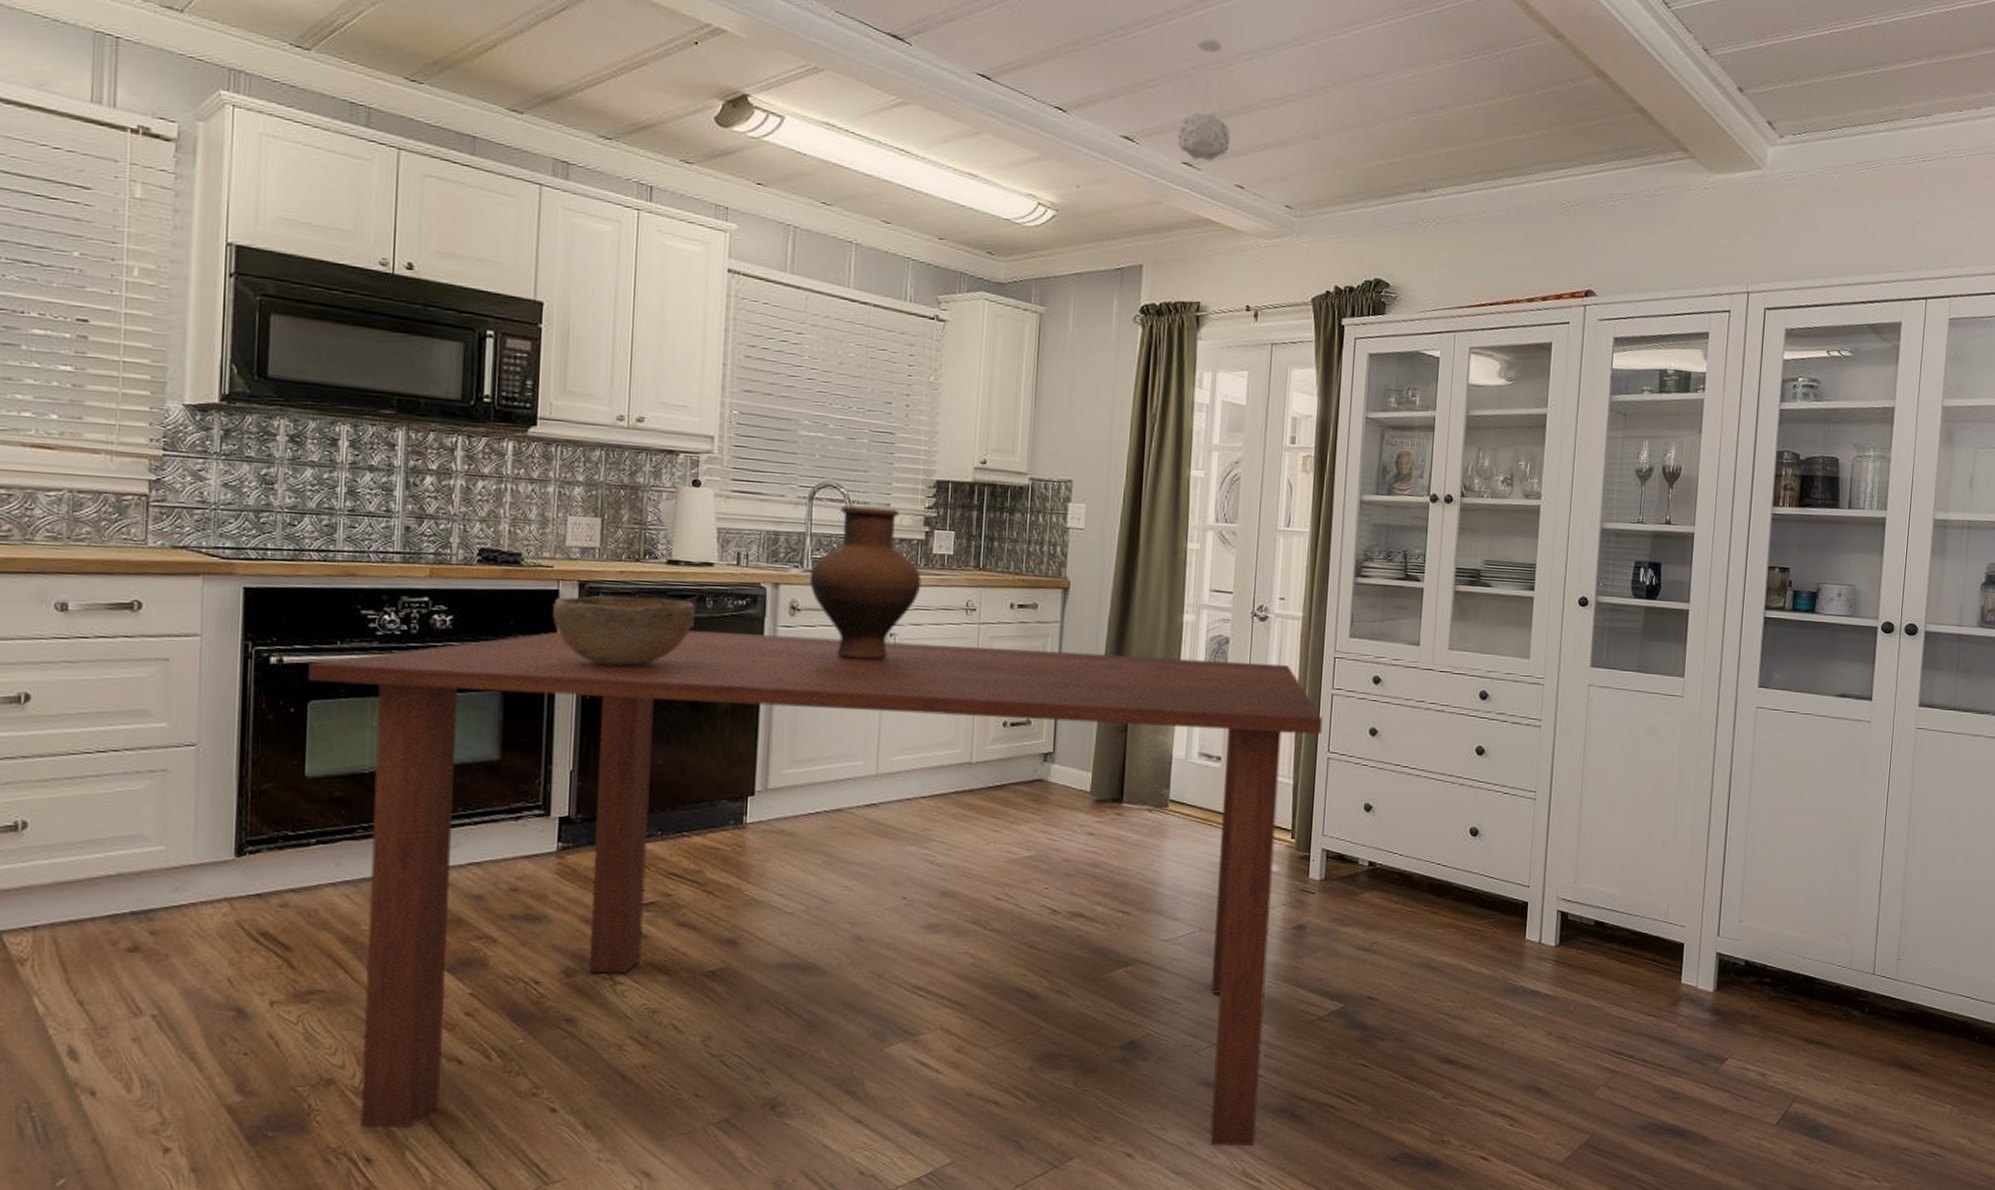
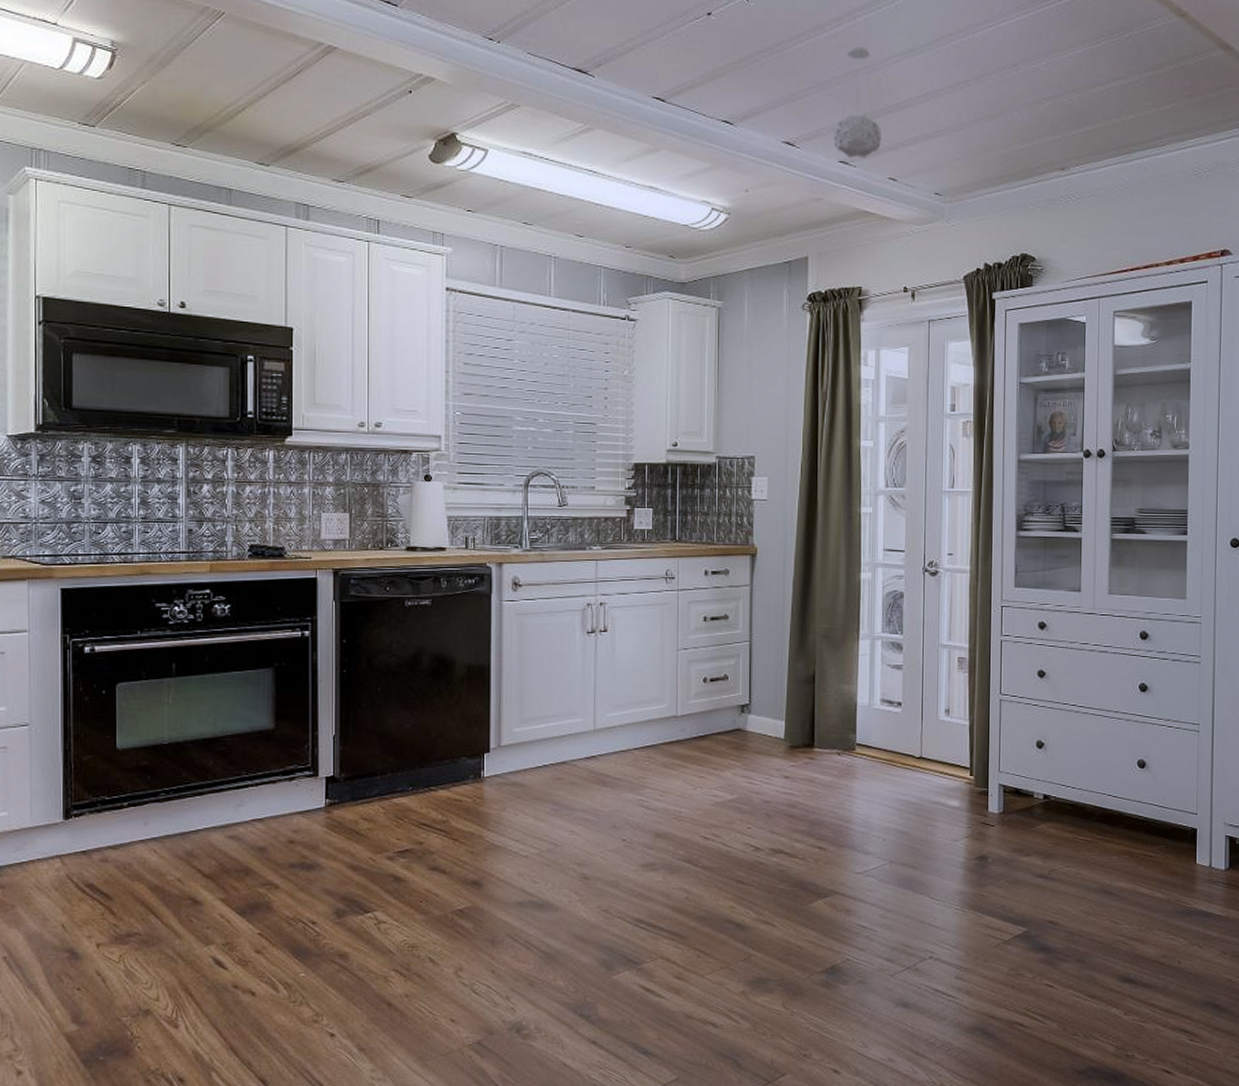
dining table: present [309,631,1322,1147] -> none [116,608,993,1063]
decorative bowl: present [553,596,695,666] -> none [313,581,432,642]
vase: present [809,505,922,659] -> none [528,490,625,627]

